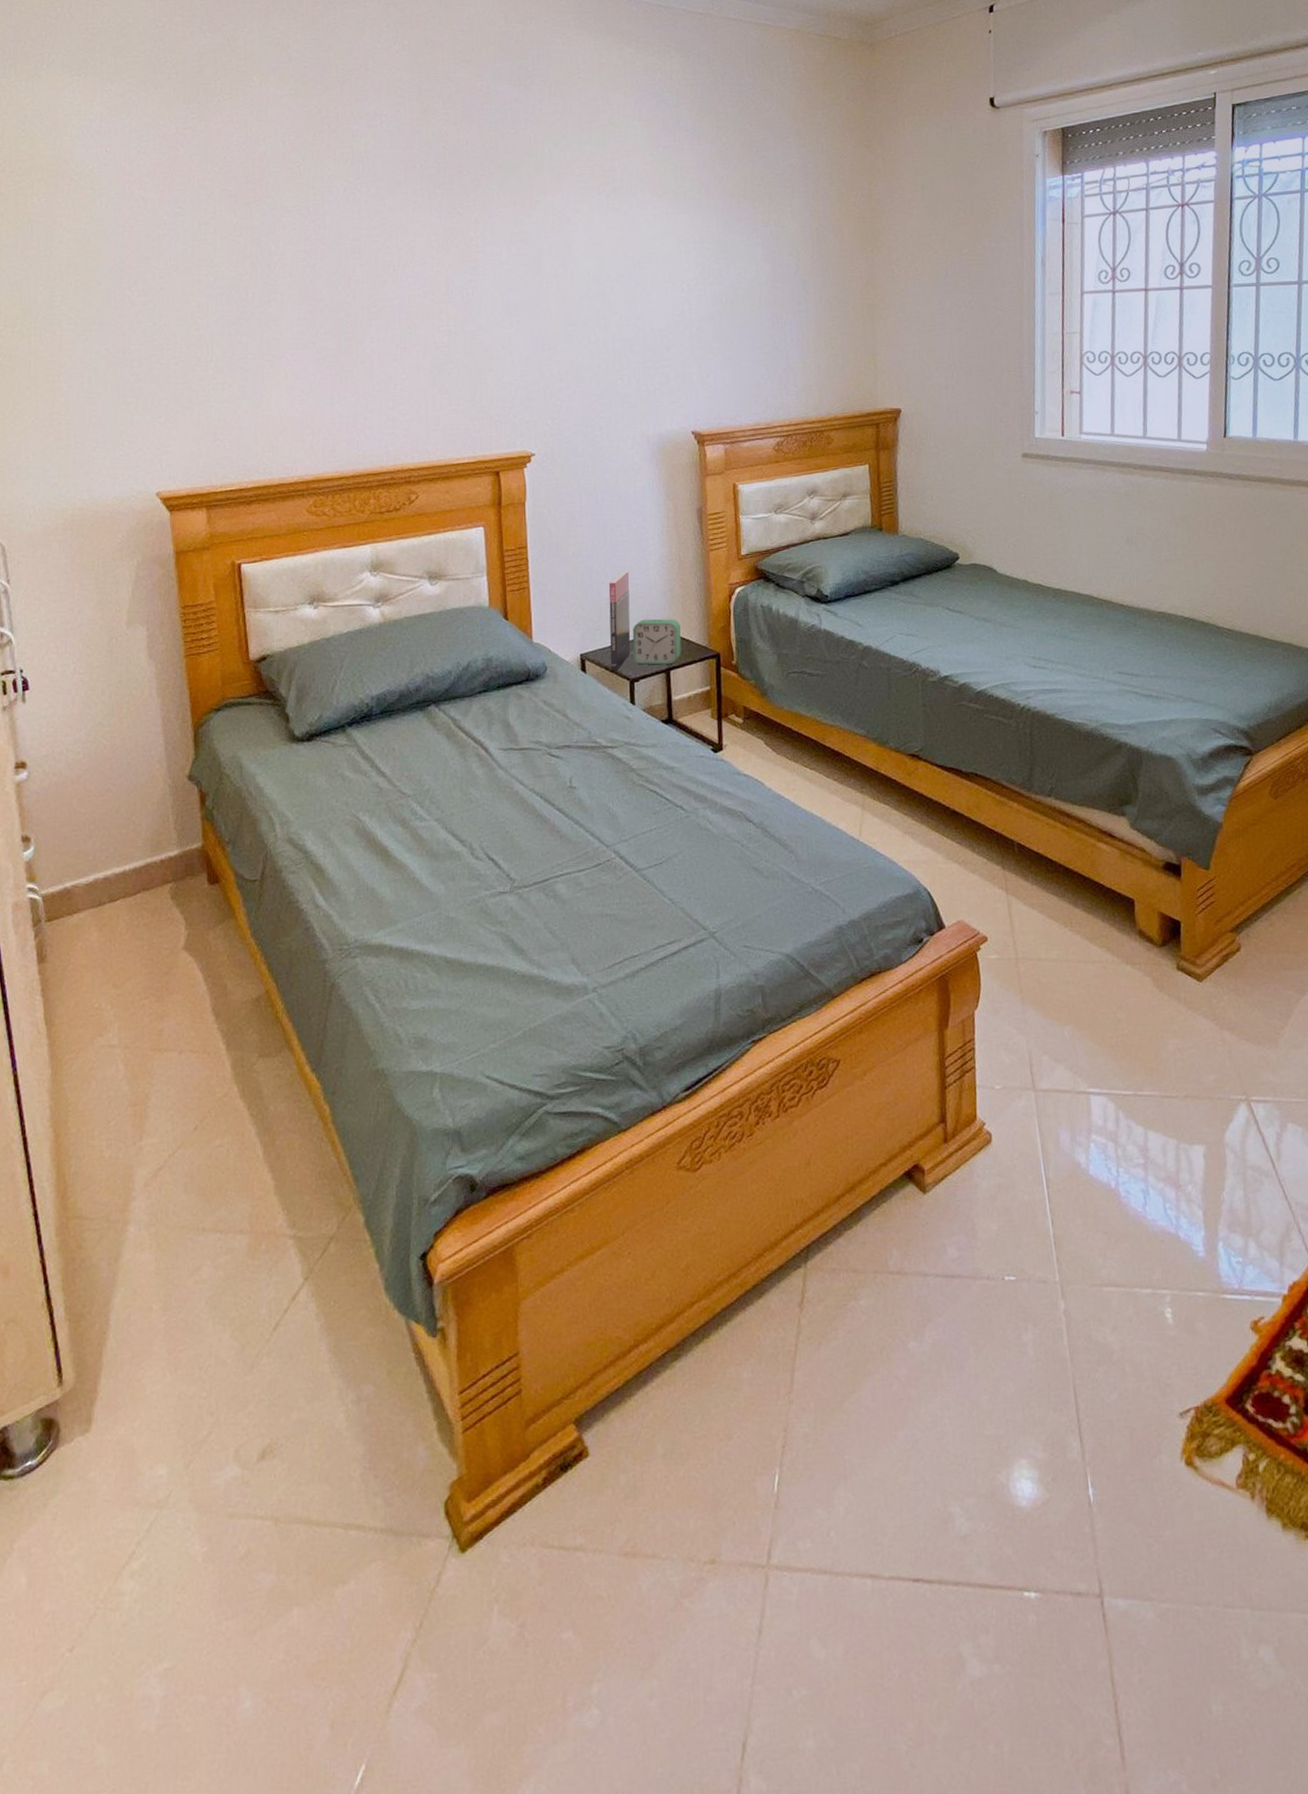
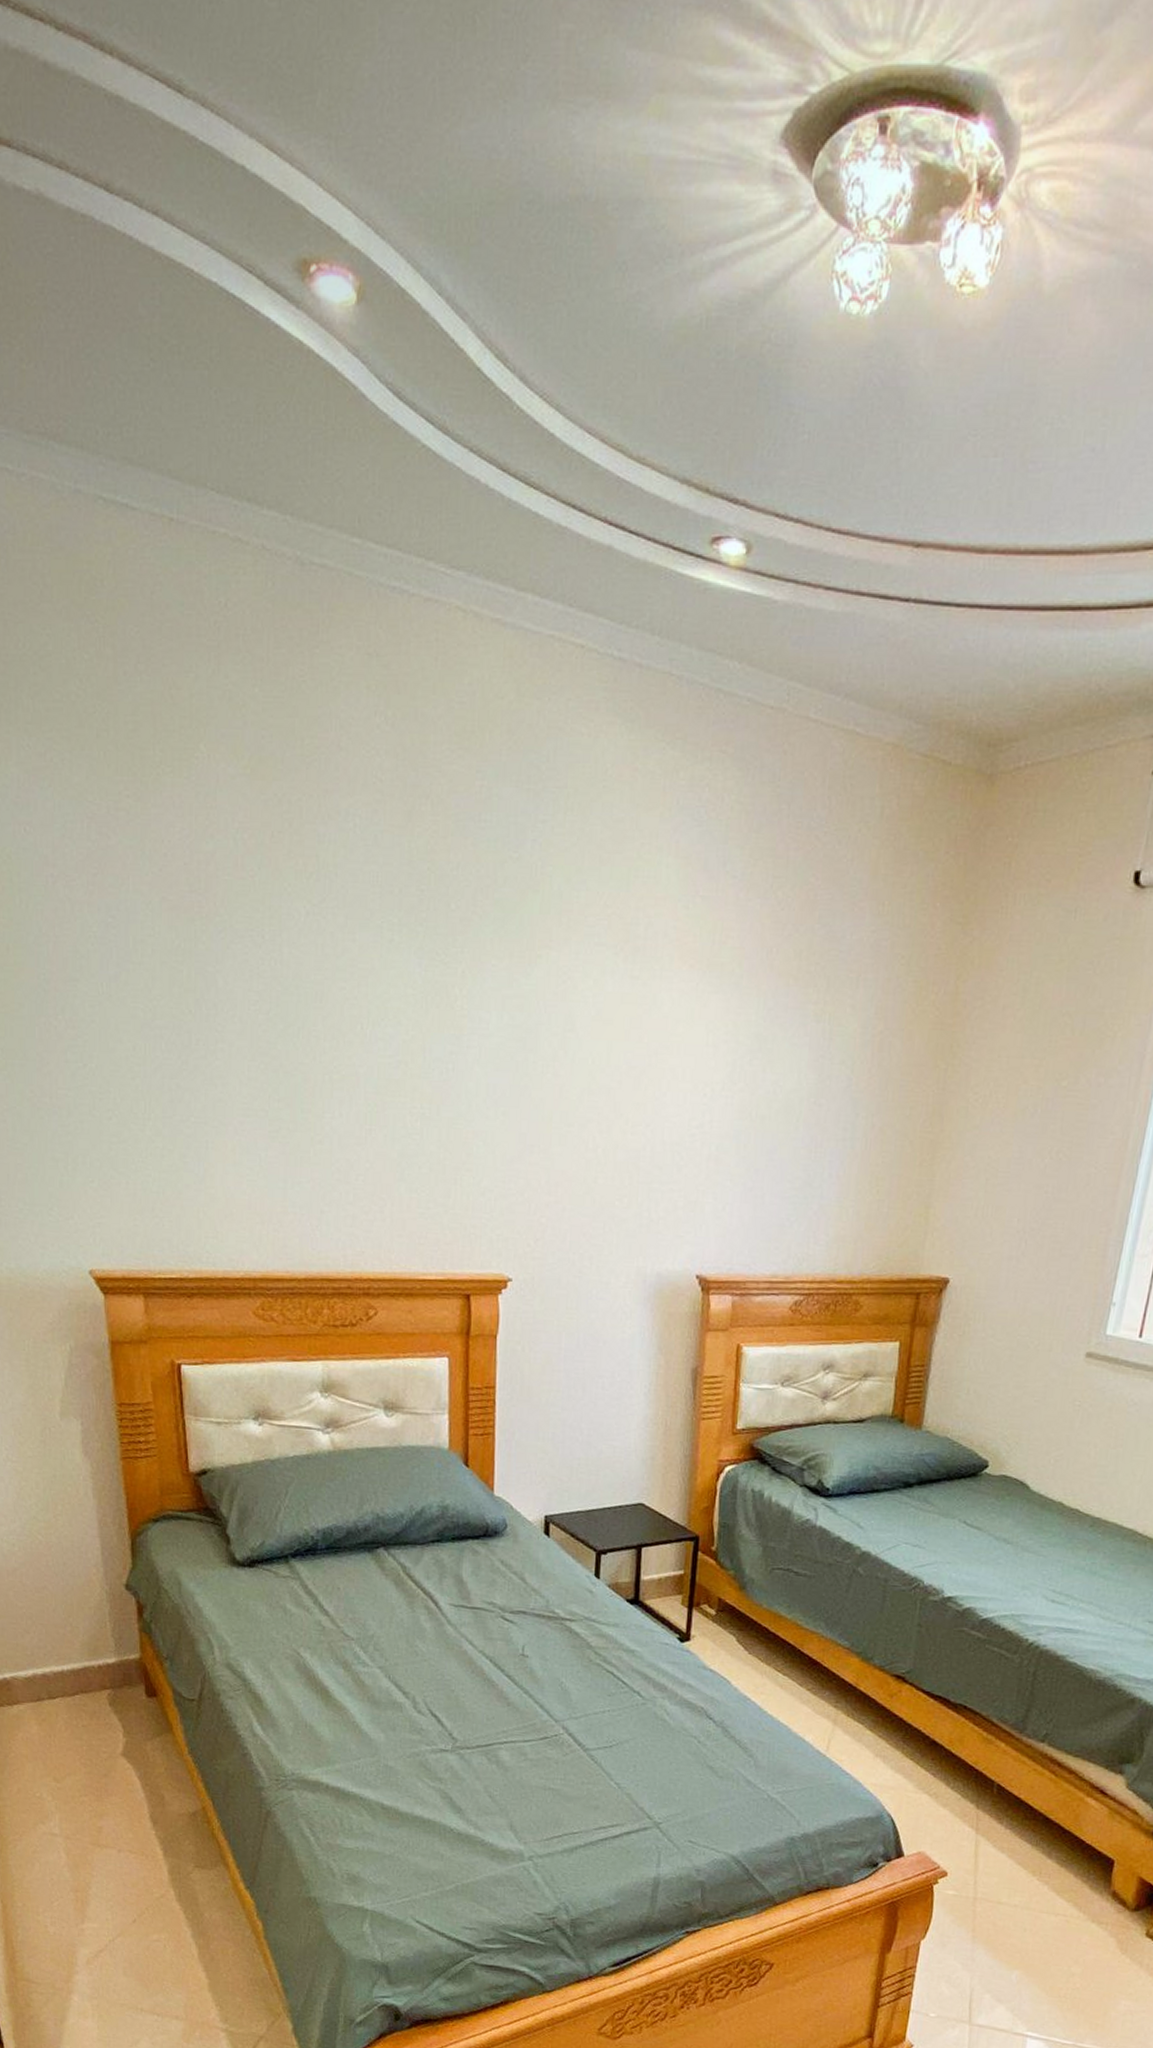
book: present [608,571,631,672] -> none [576,1430,608,1540]
alarm clock: present [632,618,681,665] -> none [602,1486,660,1541]

